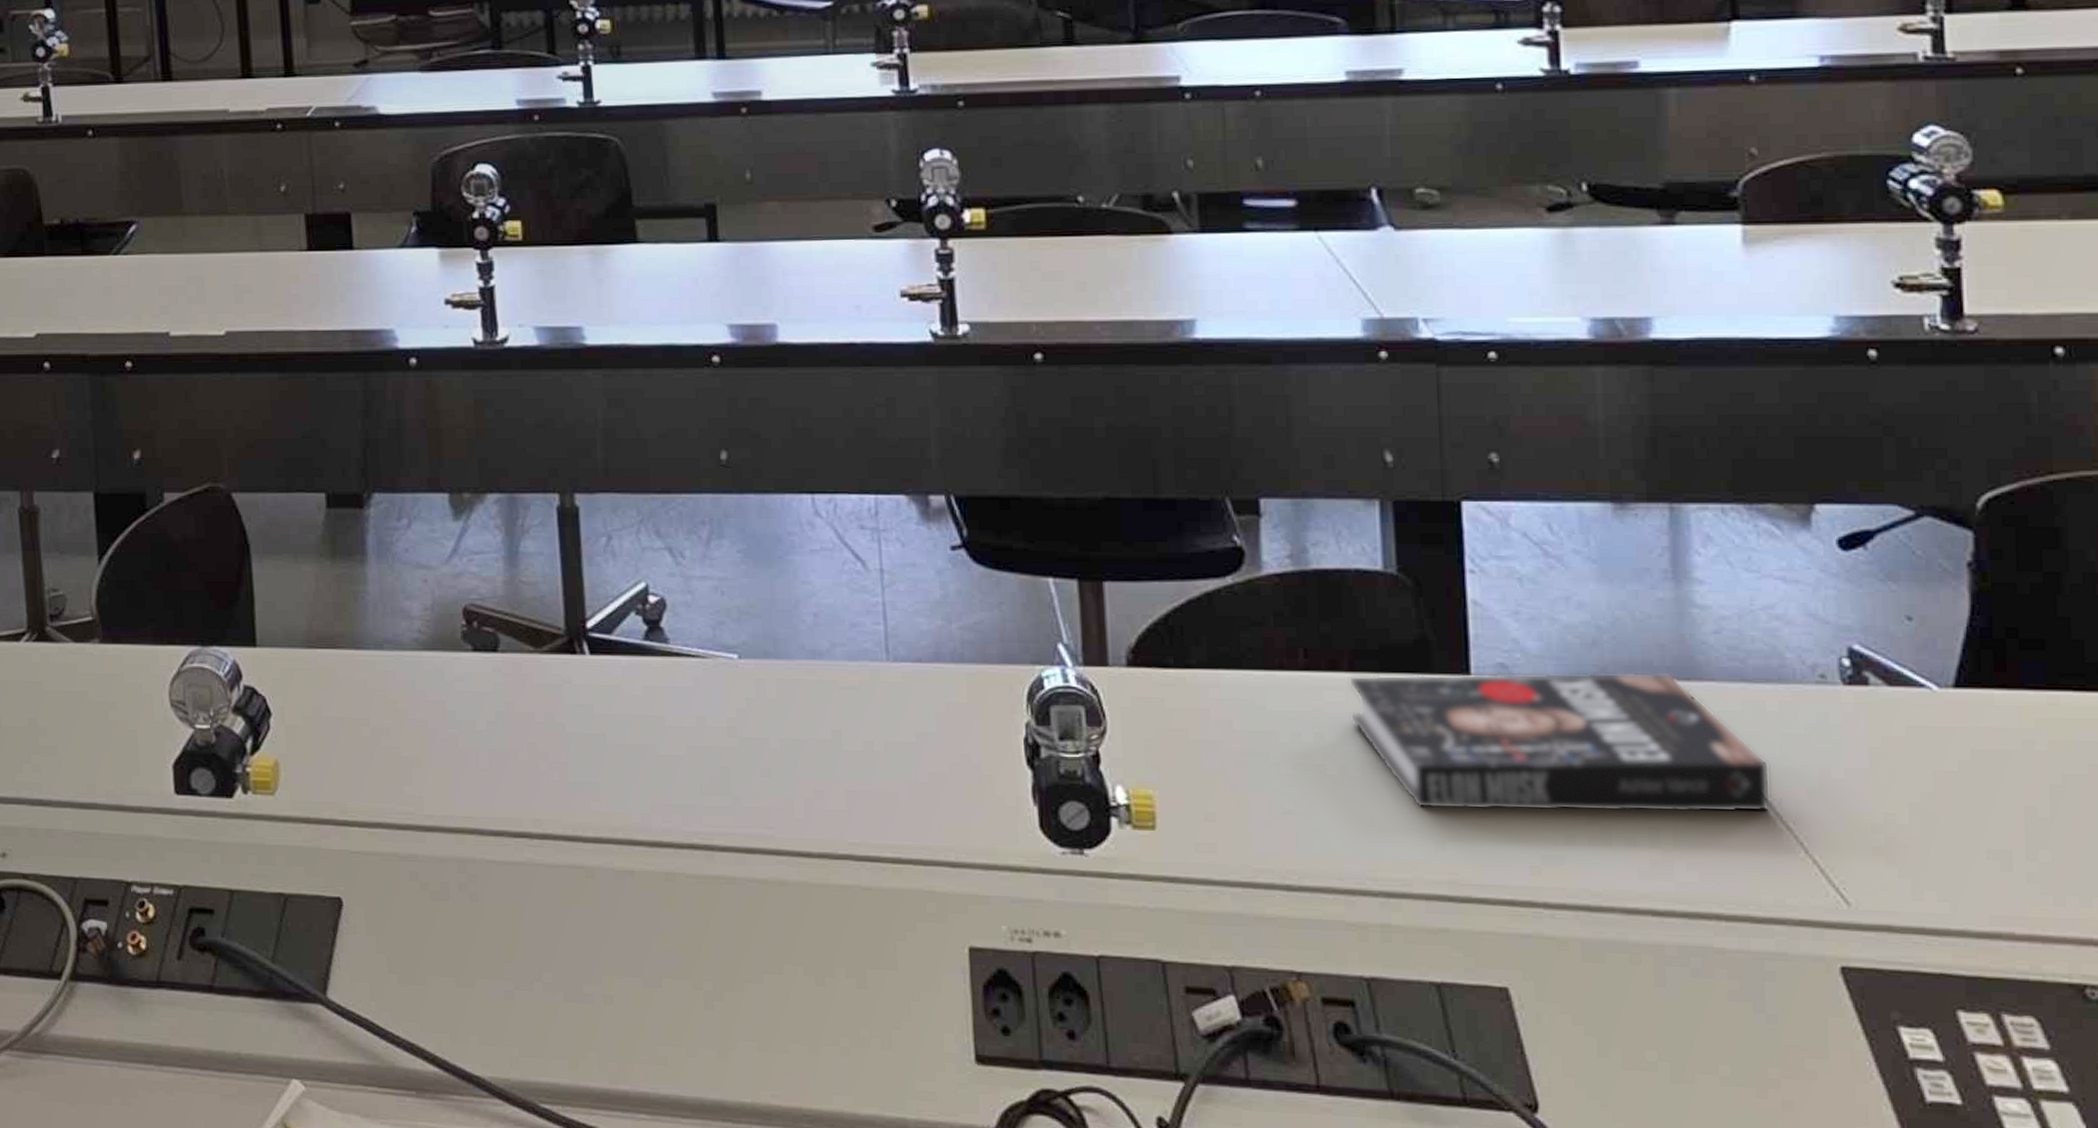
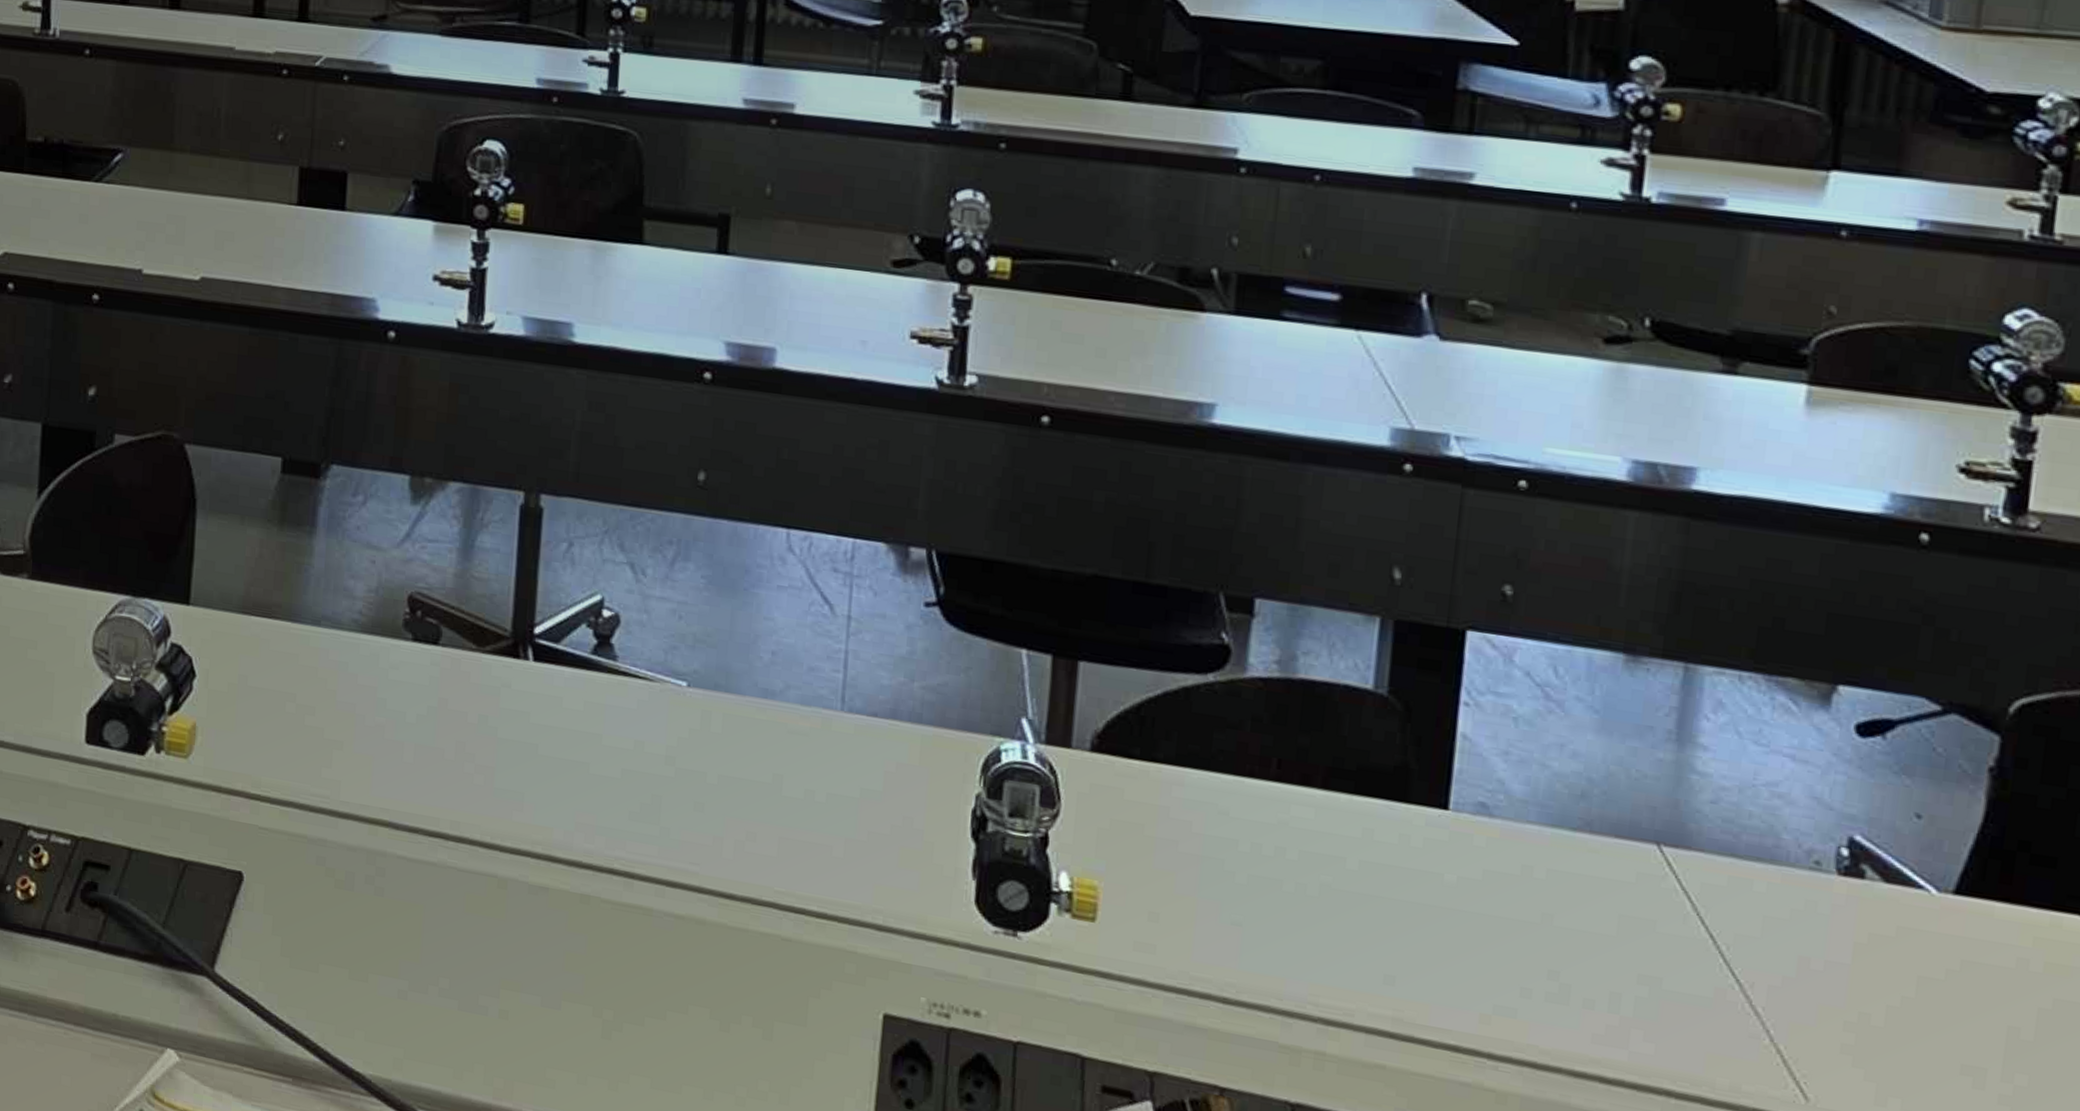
book: present [1348,672,1772,813] -> none [1315,793,1748,995]

